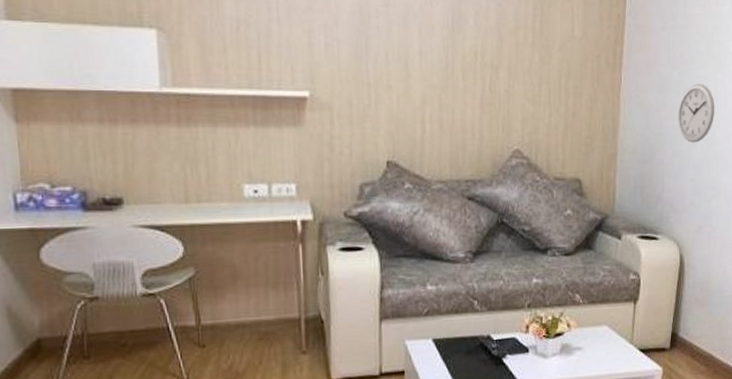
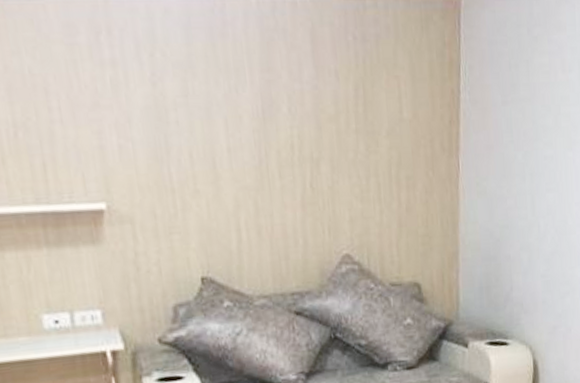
wall clock: present [678,84,715,143] -> none [524,165,566,234]

